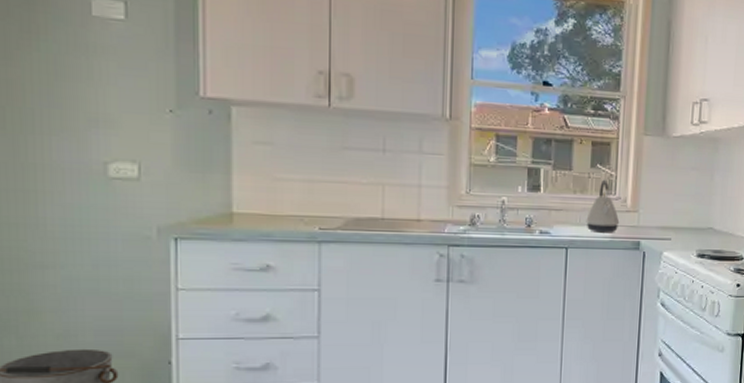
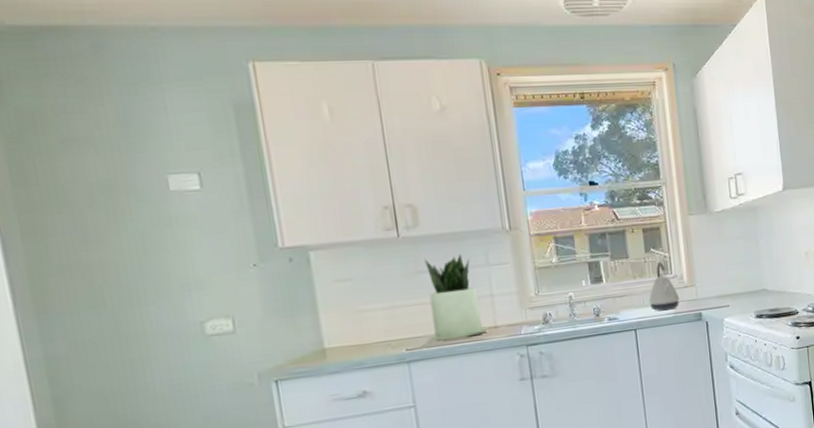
planter: none [346,135,410,226] -> present [424,254,488,341]

